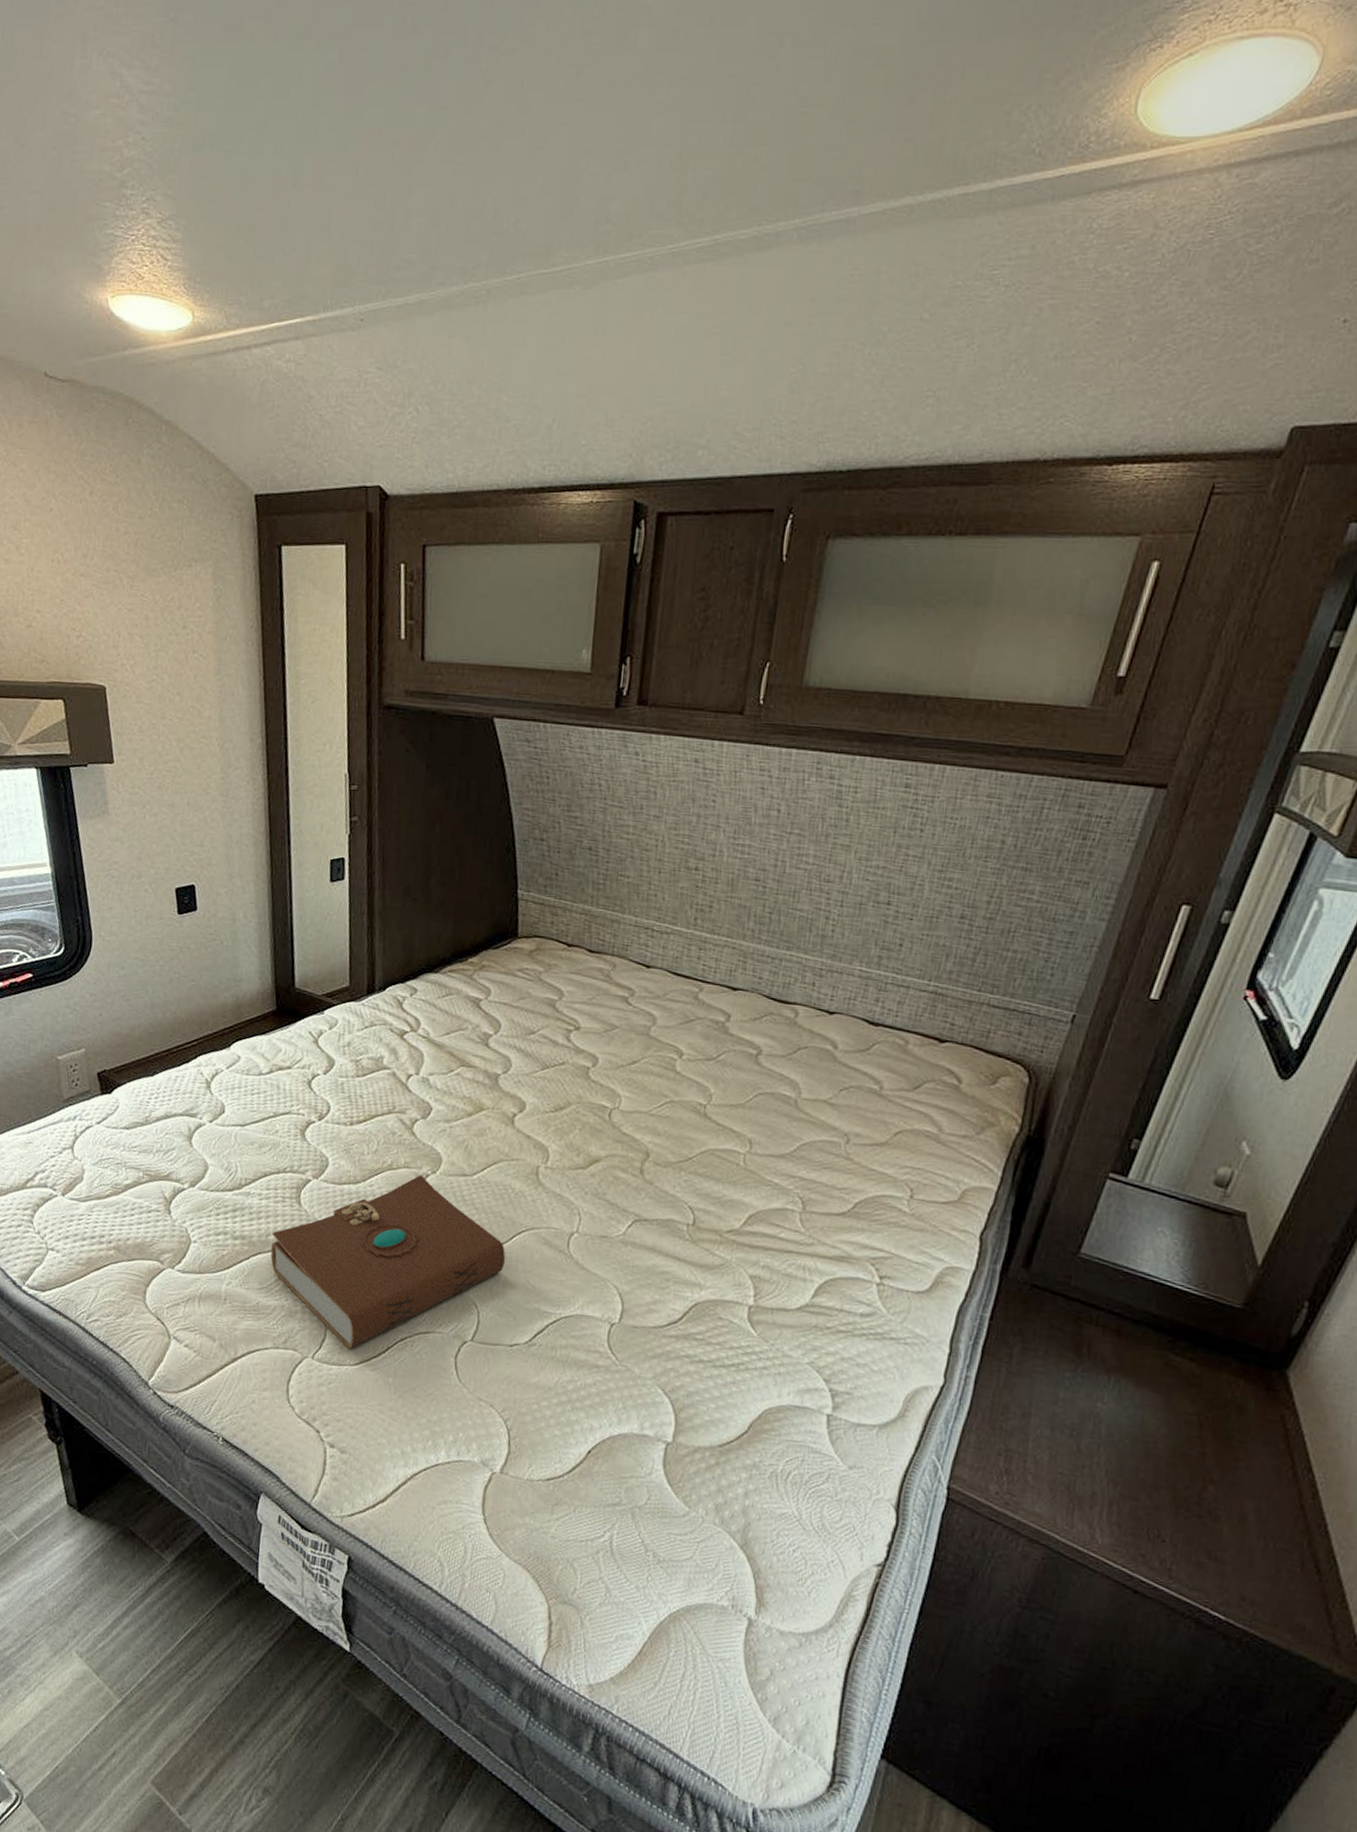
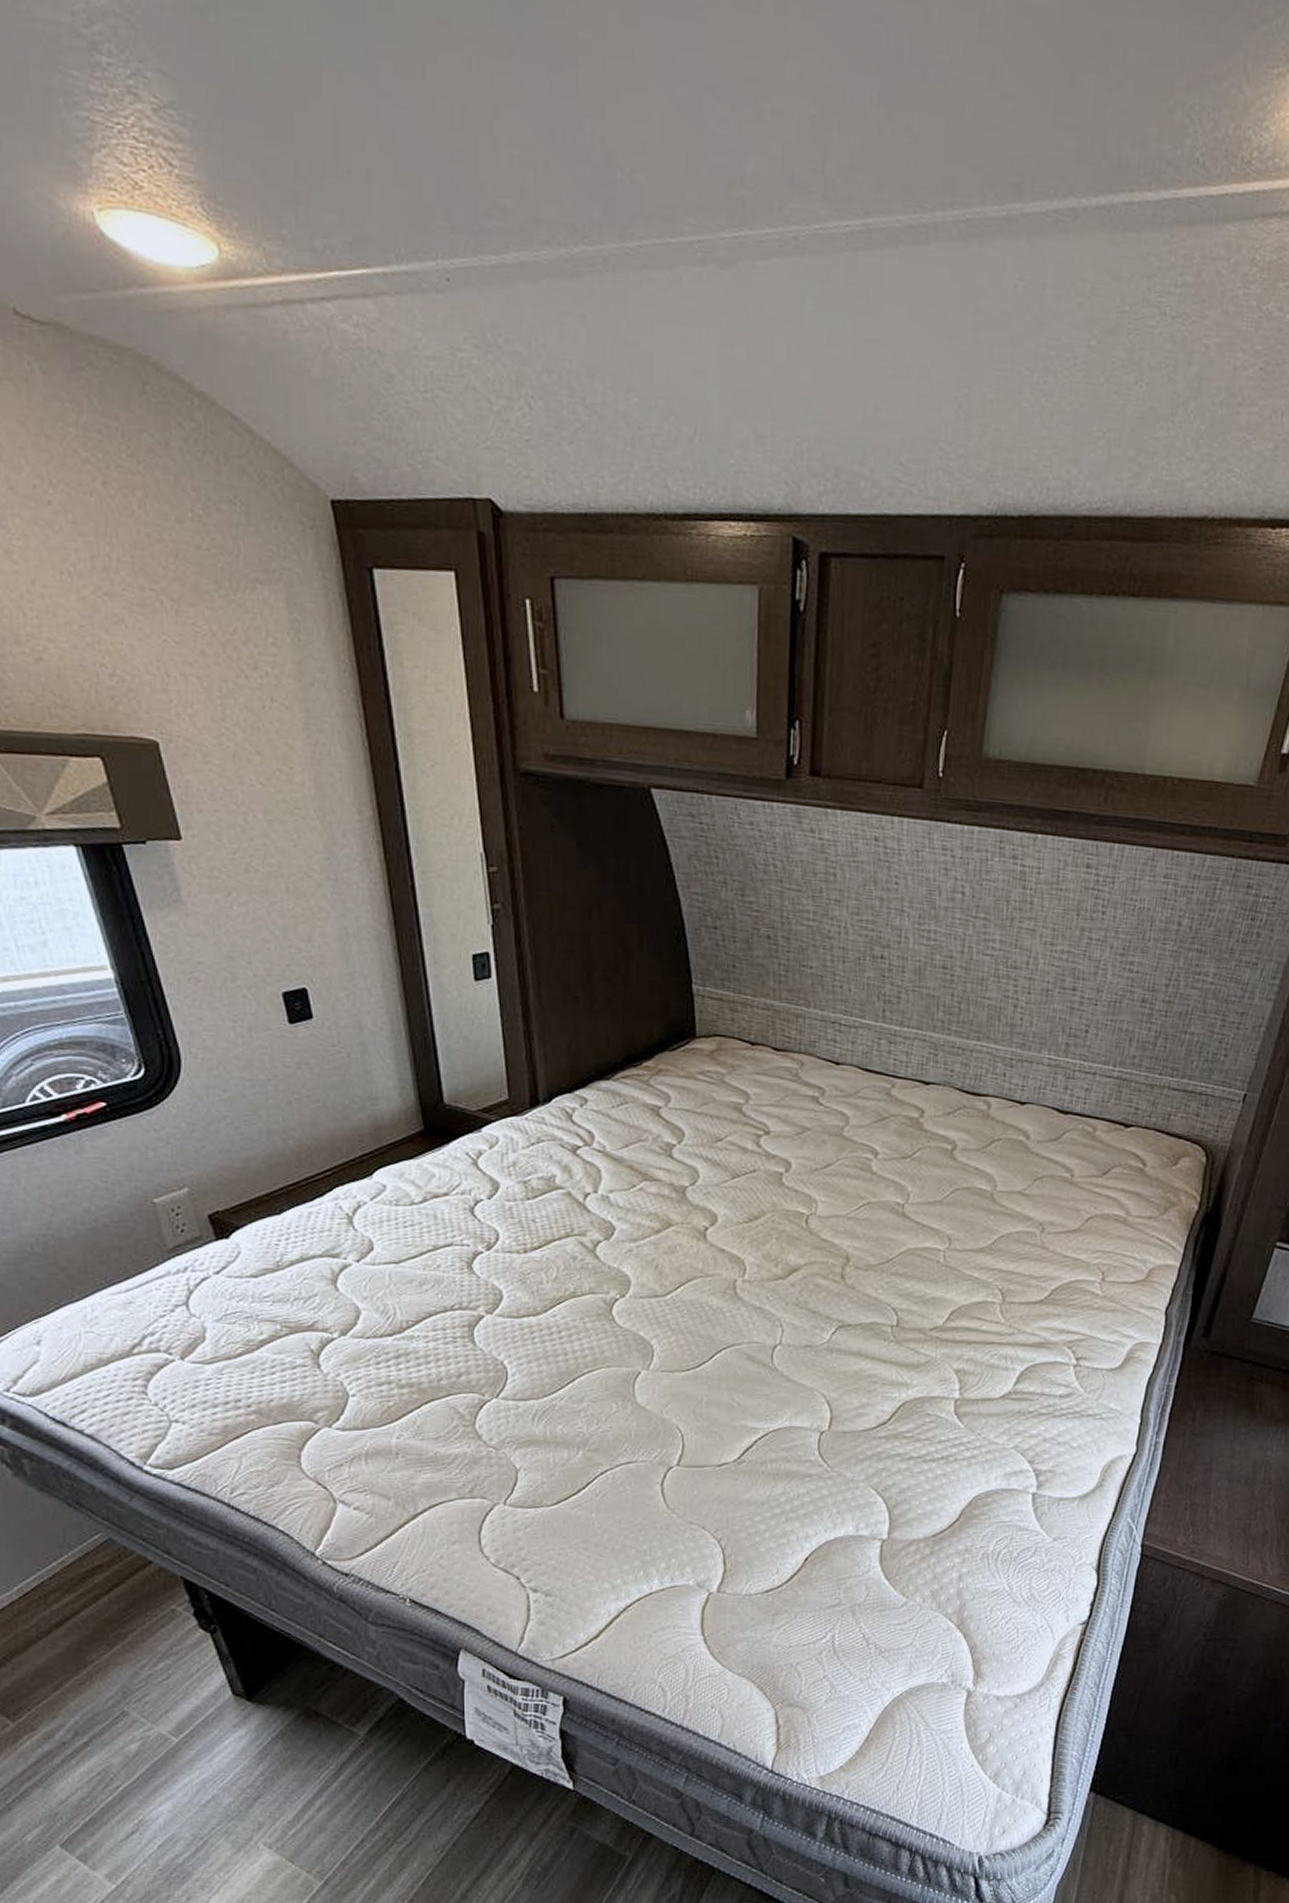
book: present [270,1174,506,1350] -> none [445,1300,708,1490]

